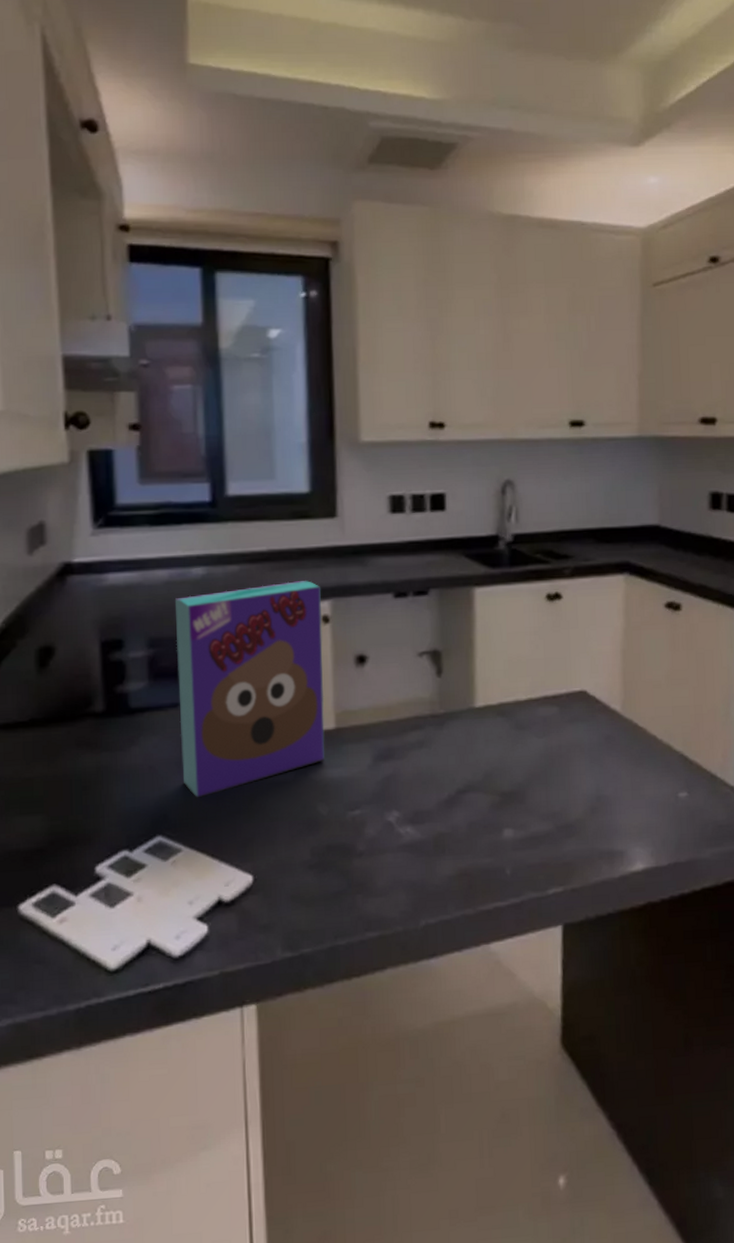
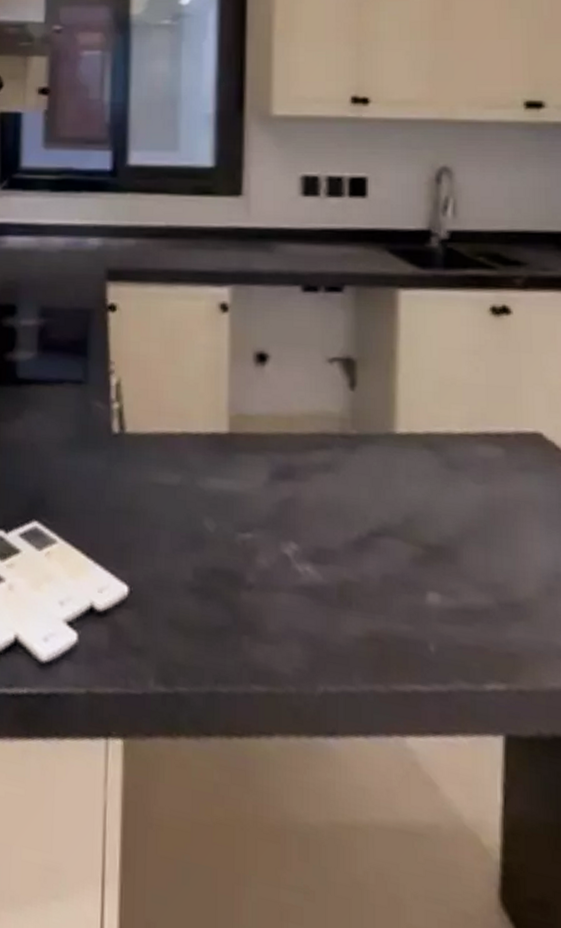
cereal box: present [174,581,325,798] -> none [63,262,221,487]

